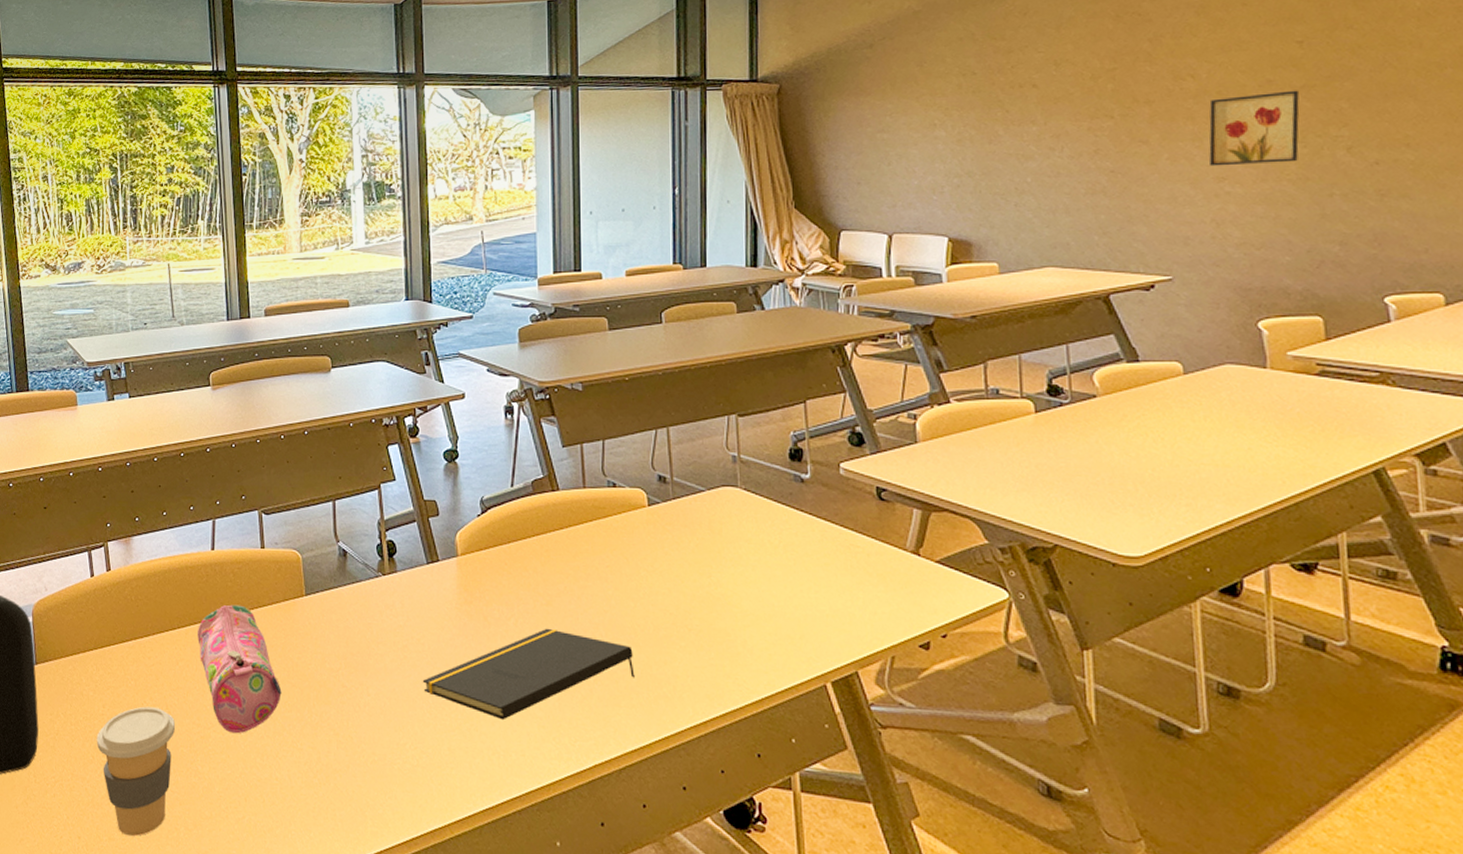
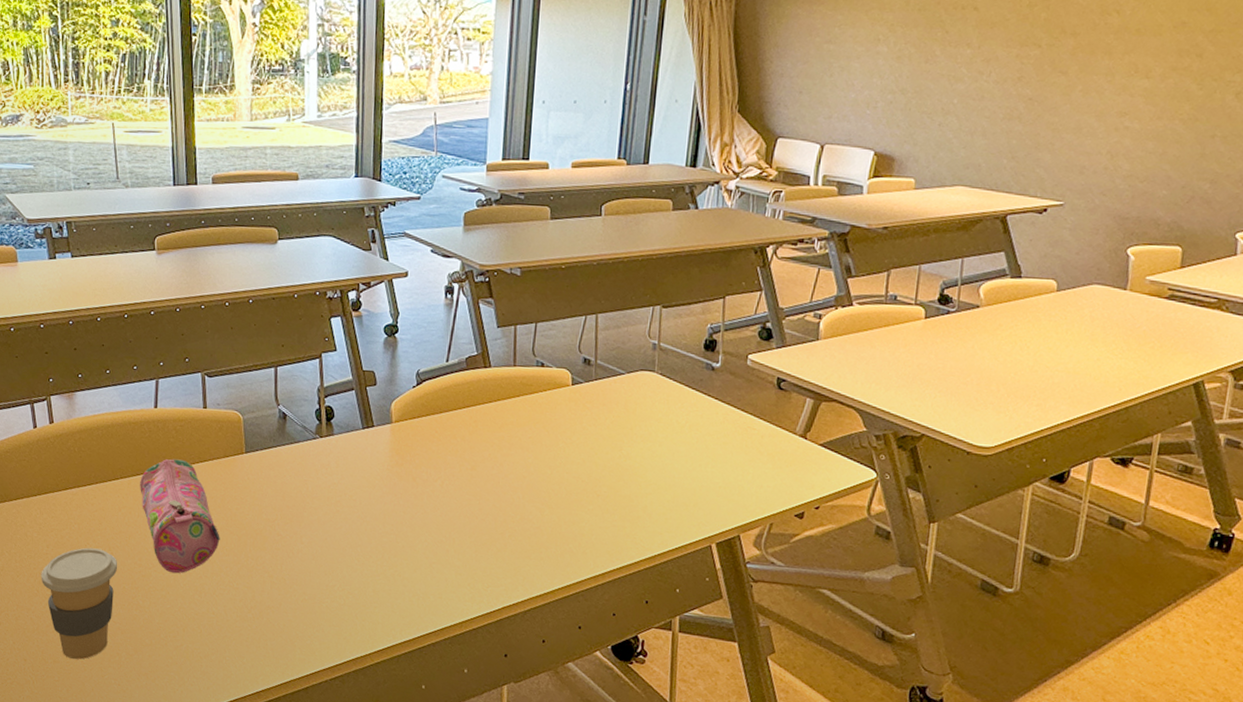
notepad: present [422,628,635,721] -> none [352,489,546,568]
wall art: present [1209,90,1300,167] -> none [1116,33,1207,103]

